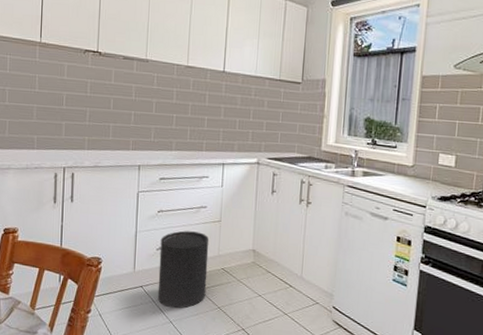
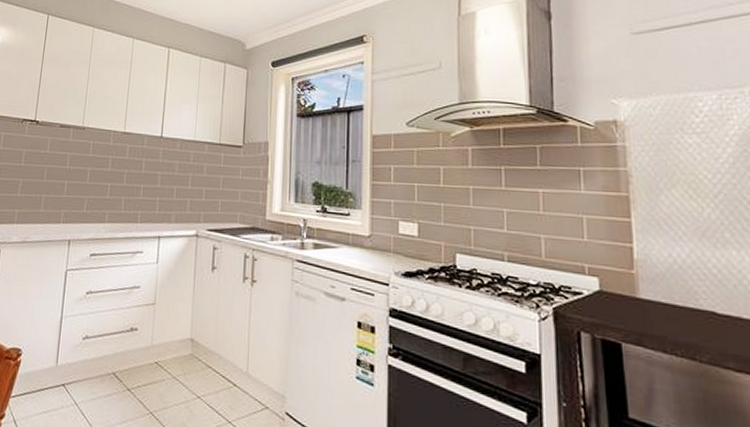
trash can: present [157,230,209,309] -> none [81,315,142,414]

